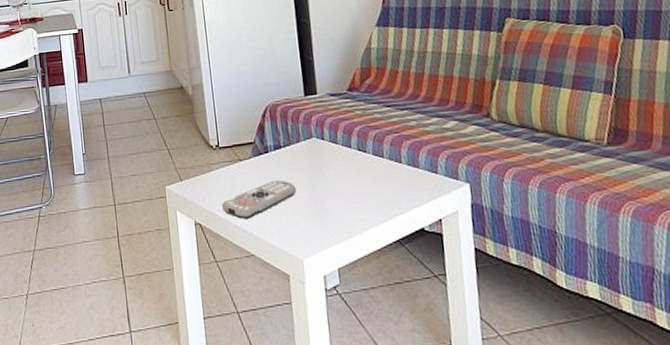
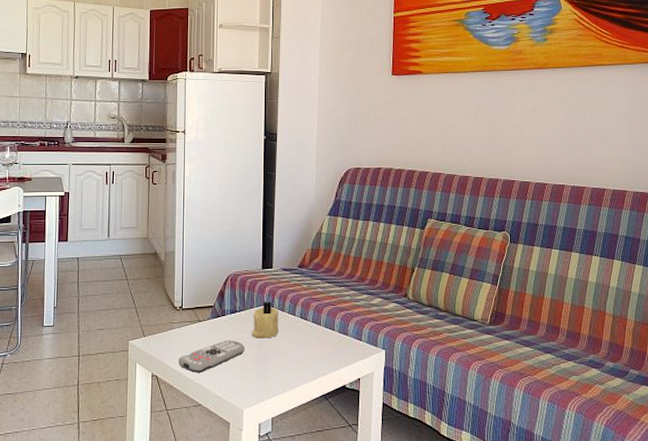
candle: none [300,133,334,177] -> present [252,302,278,339]

